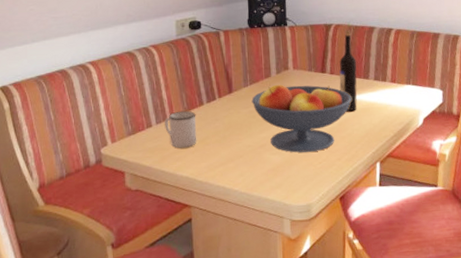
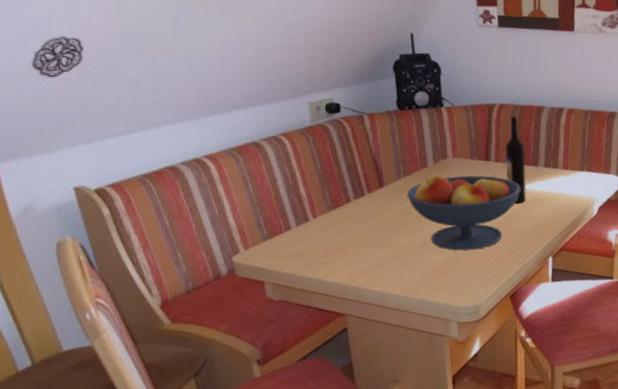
mug: present [165,110,197,148] -> none [306,209,347,252]

